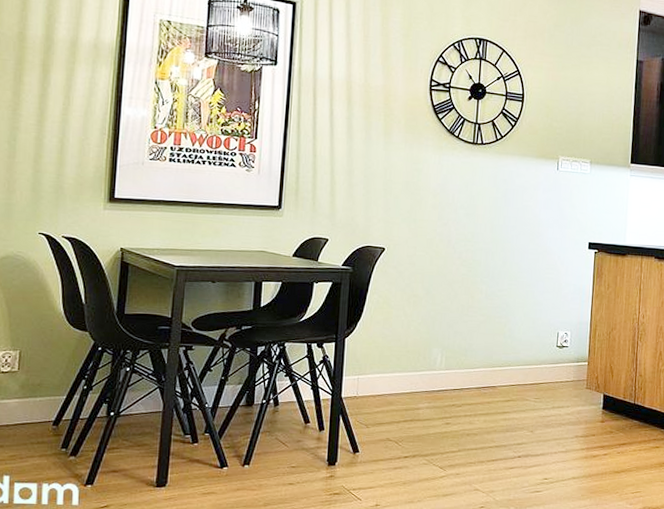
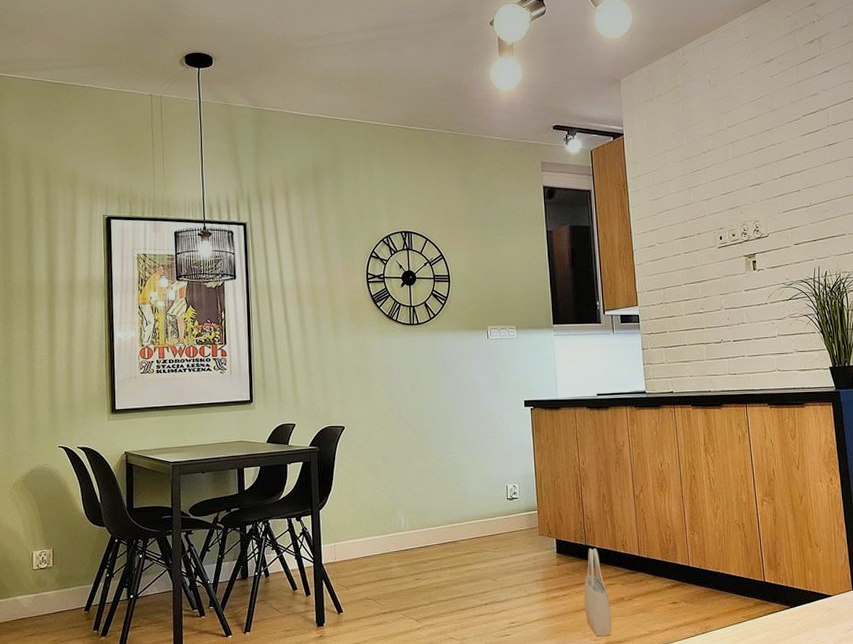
shopping bag: none [624,408,652,501] -> present [584,548,612,637]

